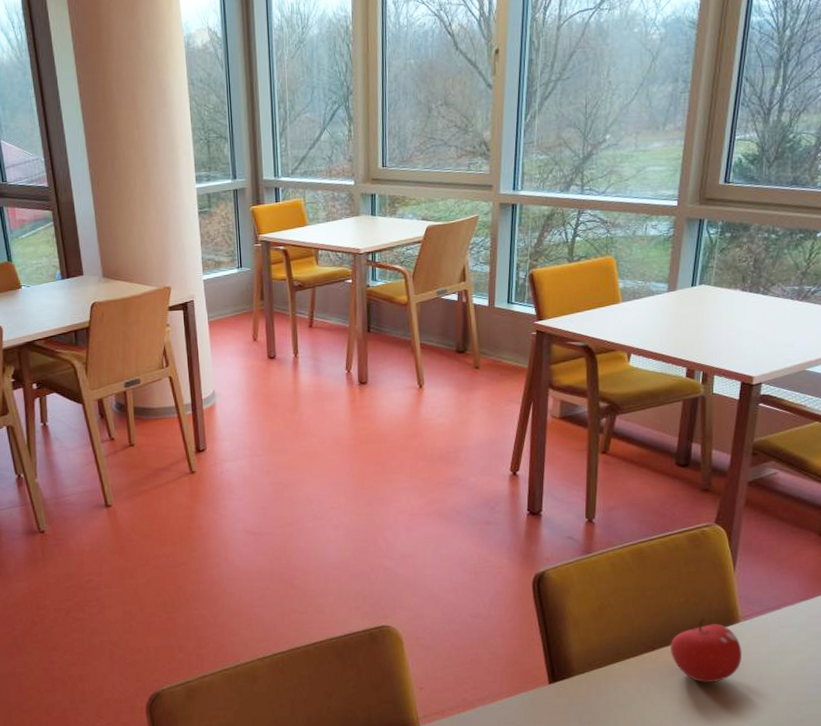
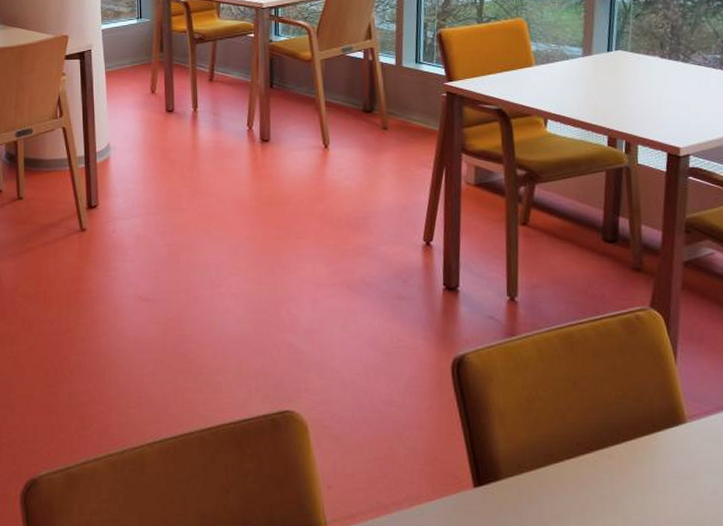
fruit: present [670,619,742,683] -> none [608,417,692,493]

